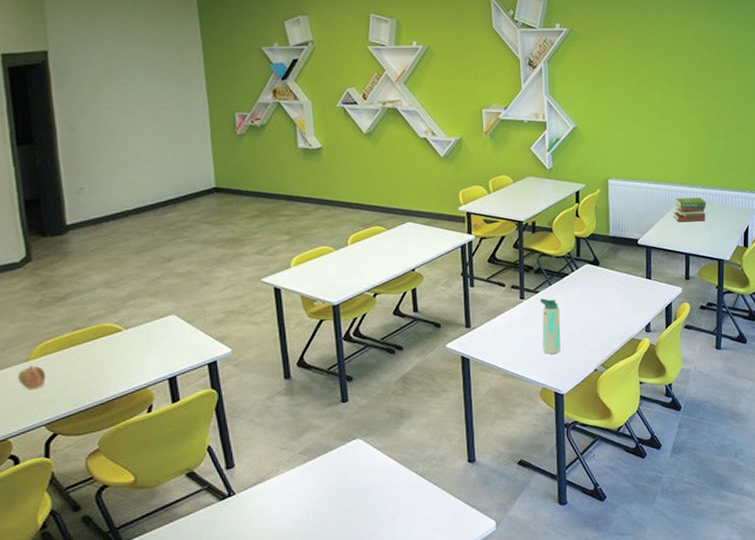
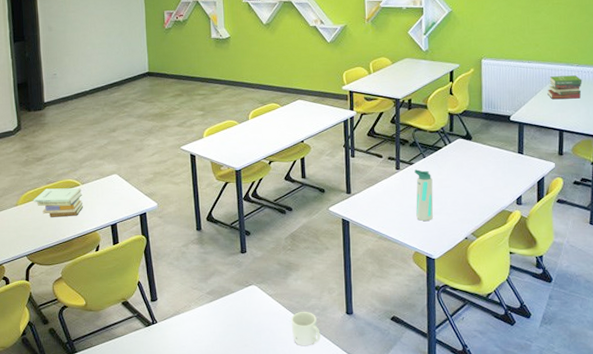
apple: present [18,365,47,389] -> none [10,210,28,228]
books: none [52,333,128,374] -> present [33,187,83,218]
mug: none [404,463,439,504] -> present [291,311,321,347]

